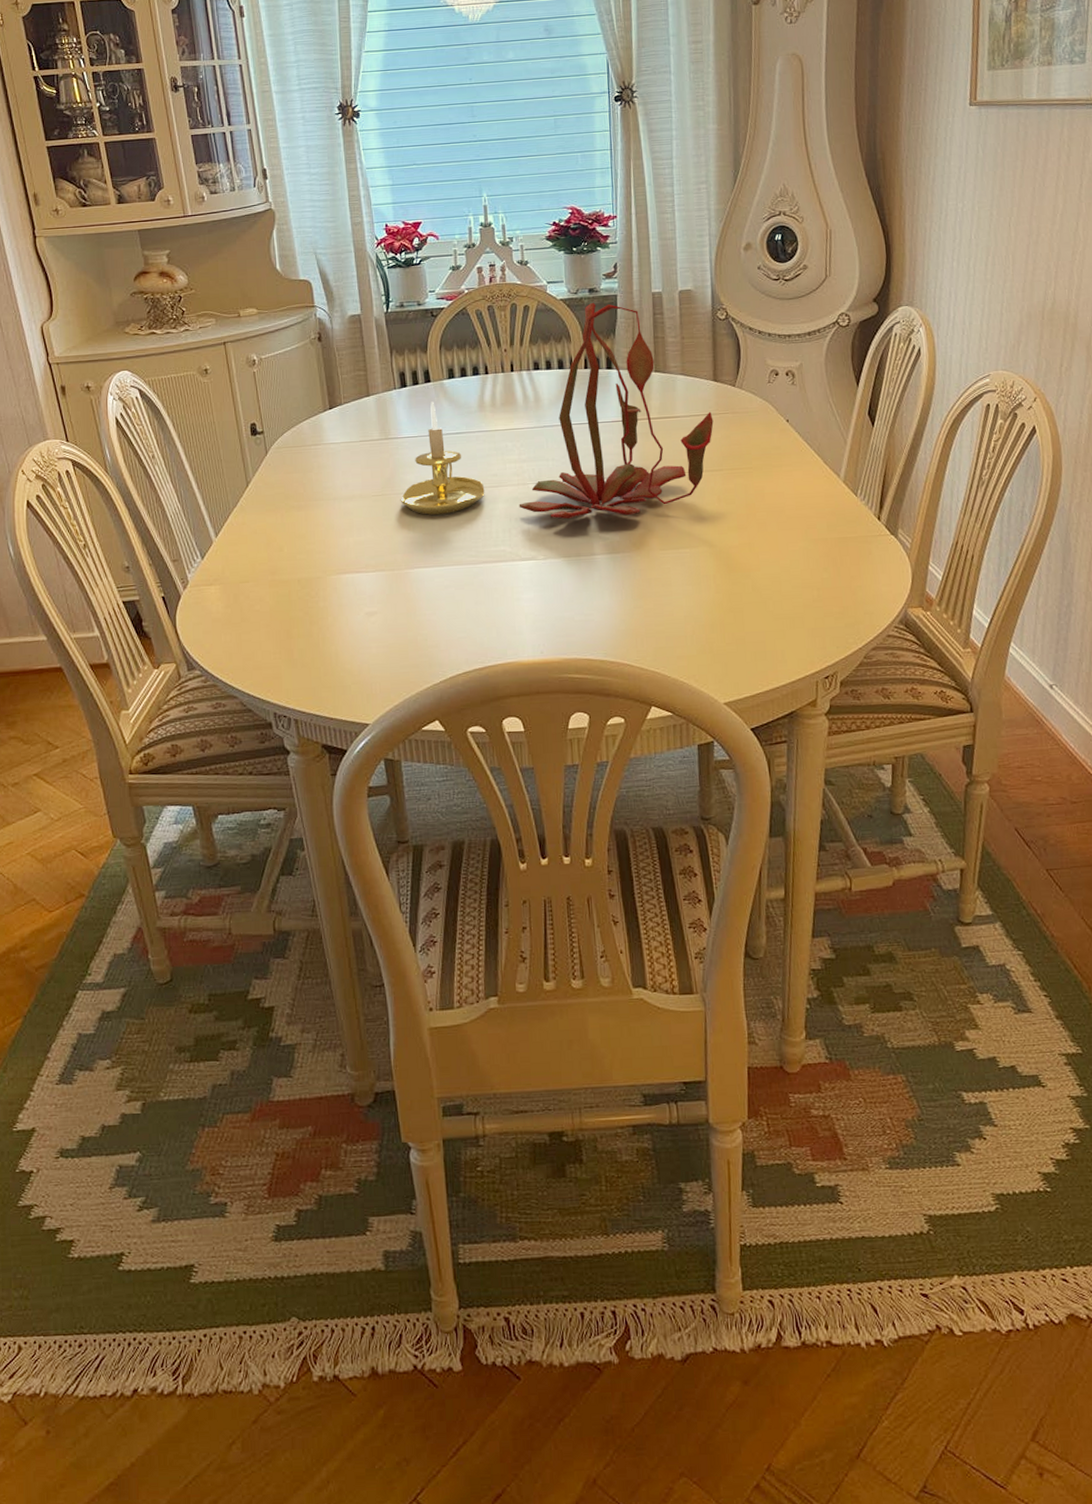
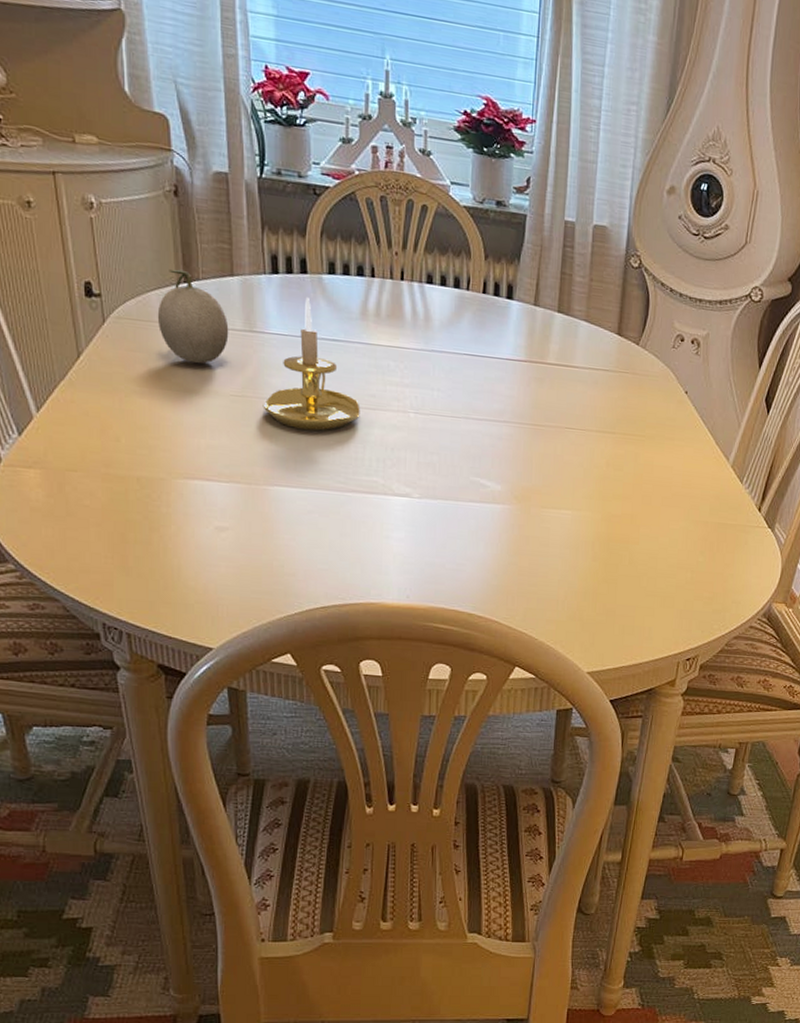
fruit: none [309,399,368,475] -> present [157,269,229,364]
plant: present [519,302,714,520] -> none [396,217,612,466]

